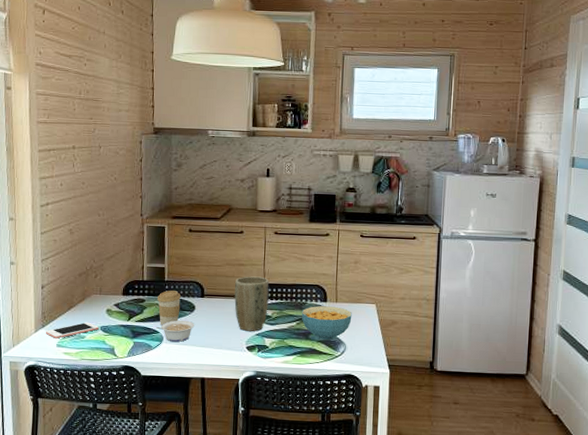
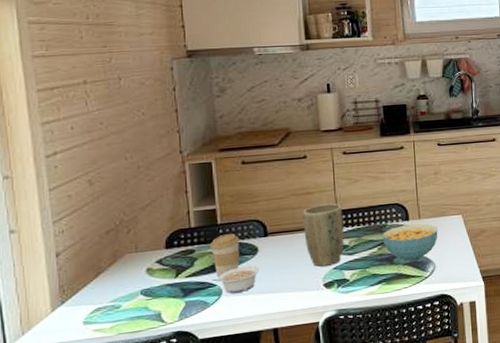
cell phone: present [45,322,99,339] -> none [66,287,139,315]

